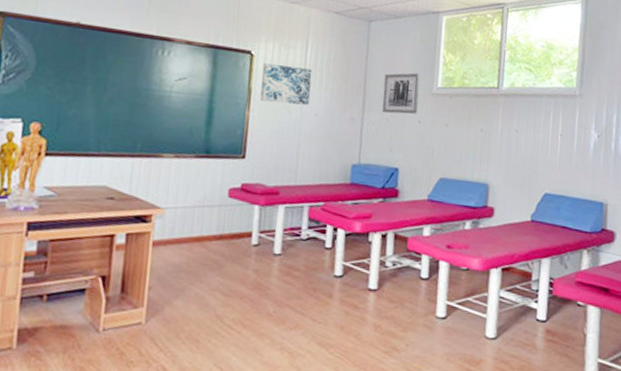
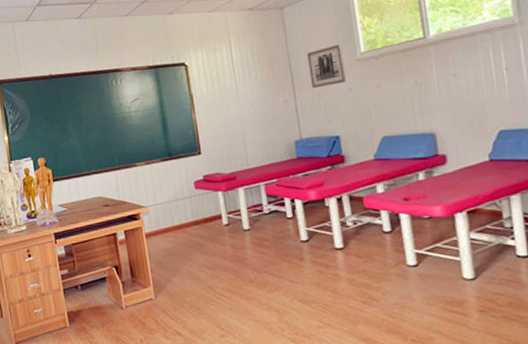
wall art: present [259,62,313,105] -> none [197,65,245,103]

